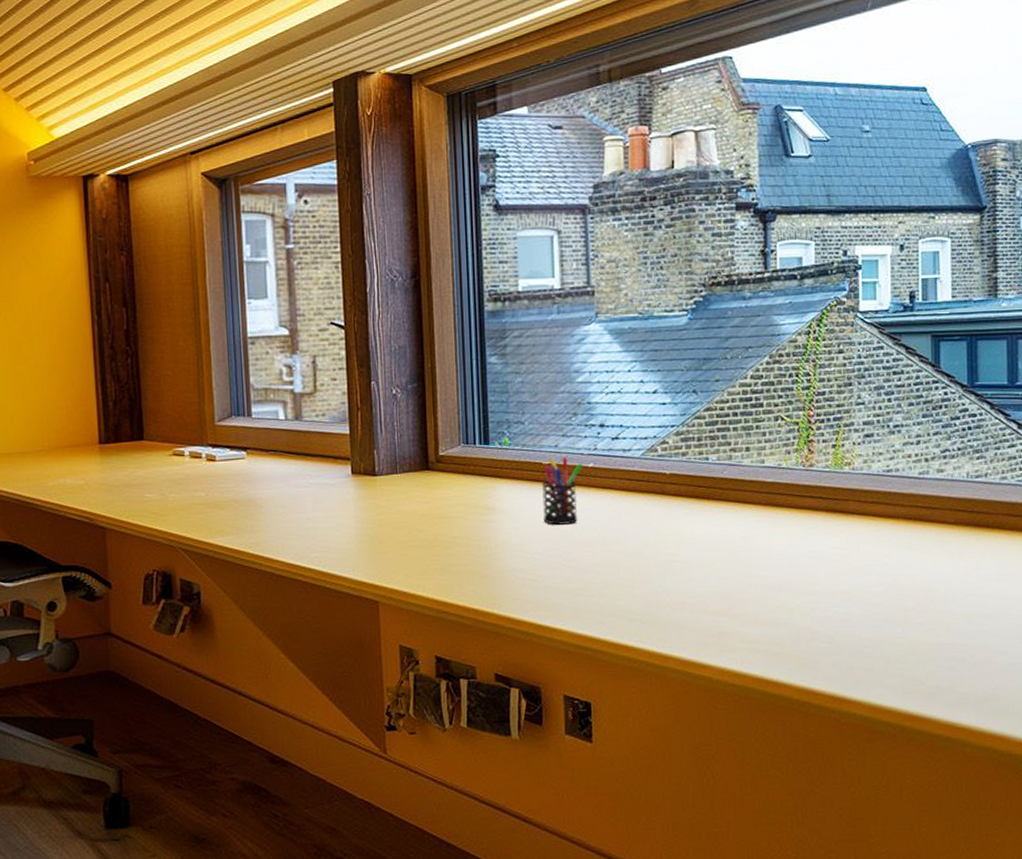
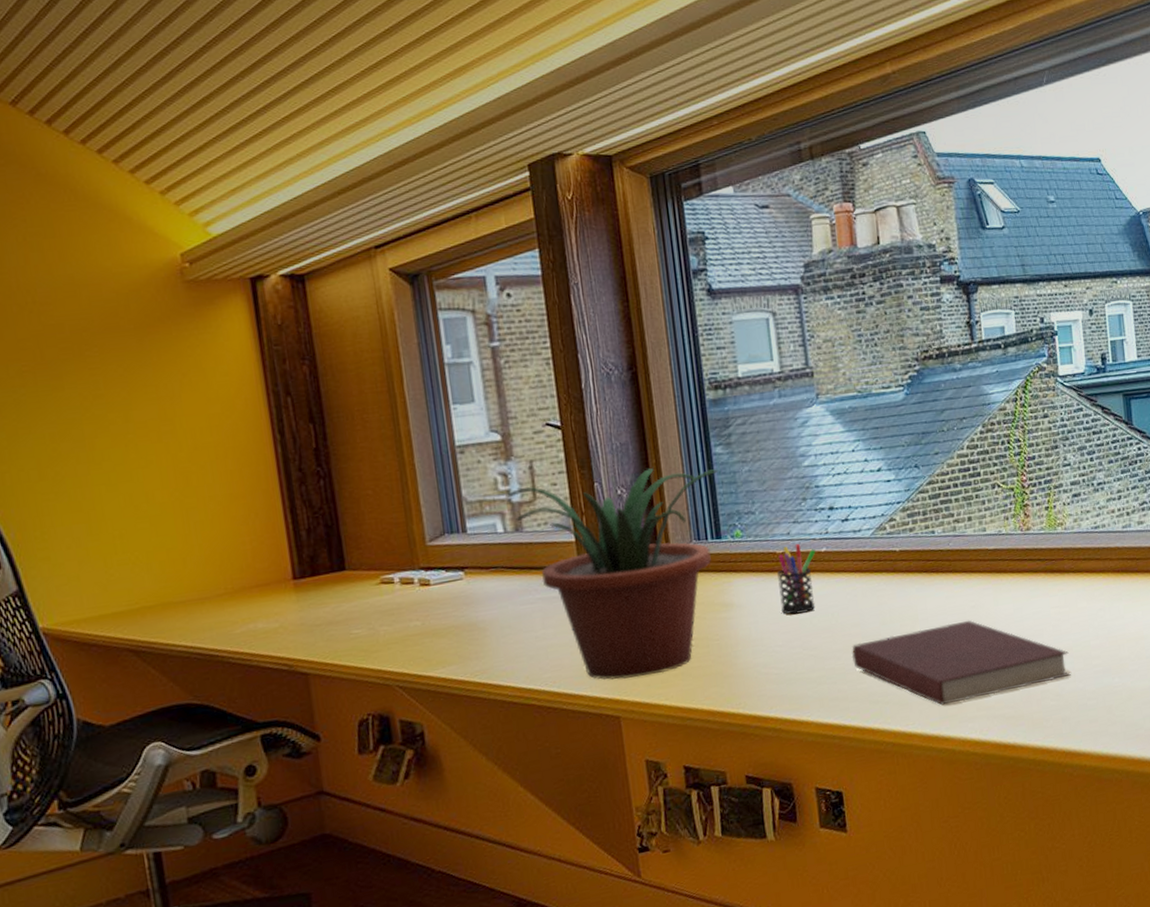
potted plant: none [288,372,492,567] -> present [504,468,719,680]
notebook: none [611,550,847,632] -> present [851,620,1071,706]

